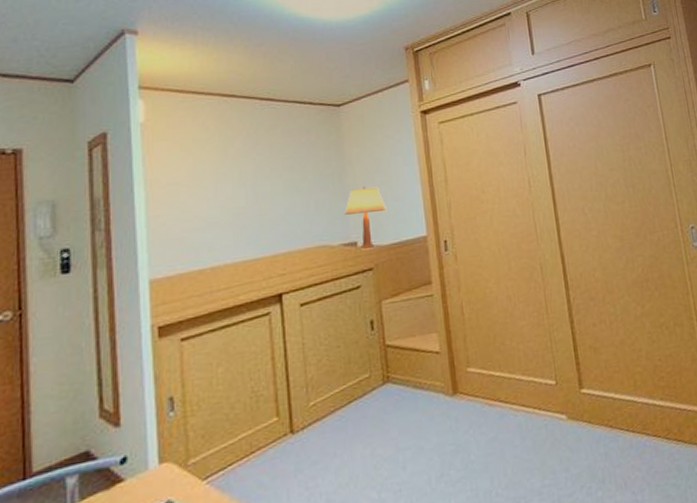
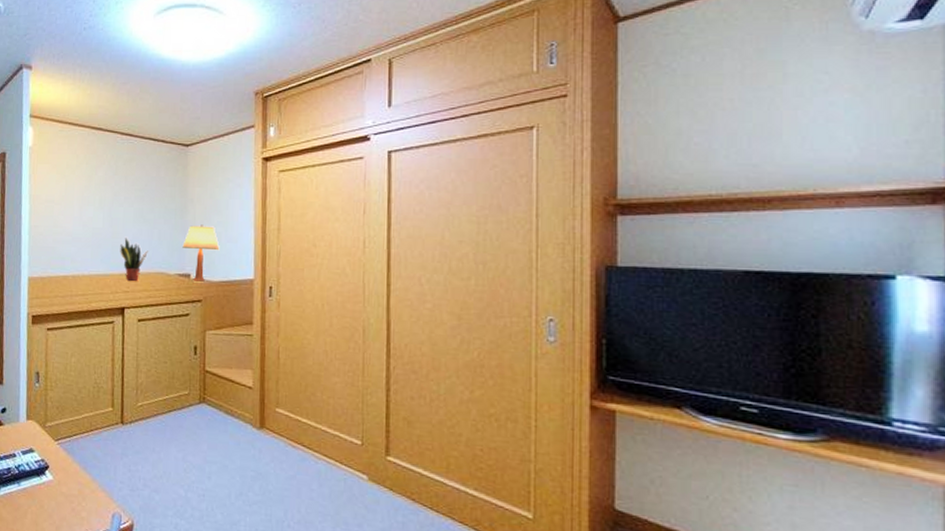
potted plant: none [270,213,305,262] -> present [120,238,148,281]

